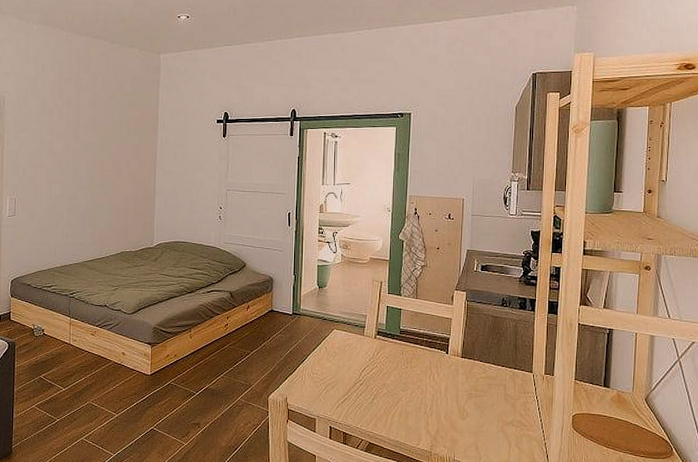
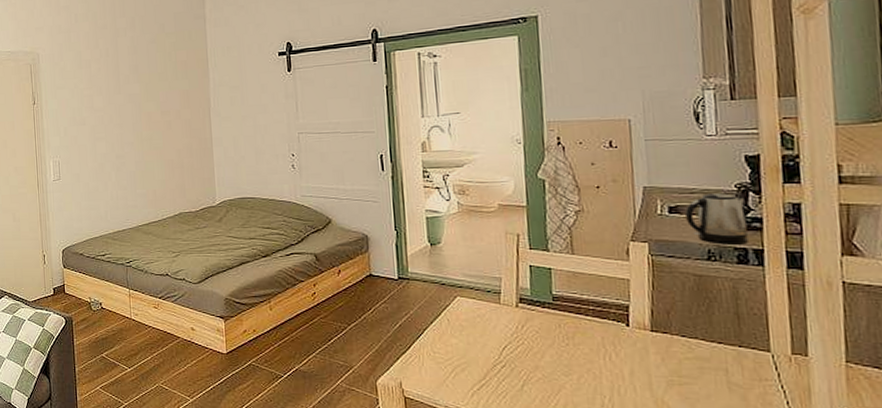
kettle: none [491,257,527,296] -> present [684,193,748,246]

